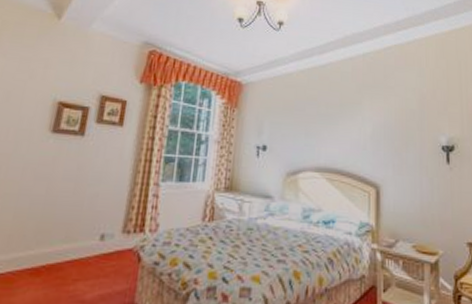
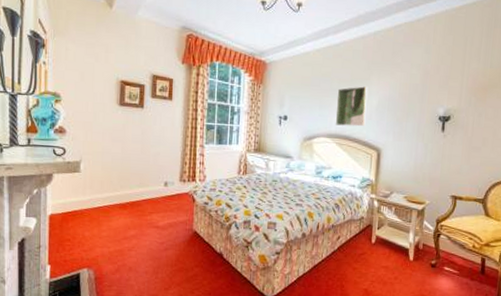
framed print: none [324,111,360,158] -> present [335,86,368,127]

